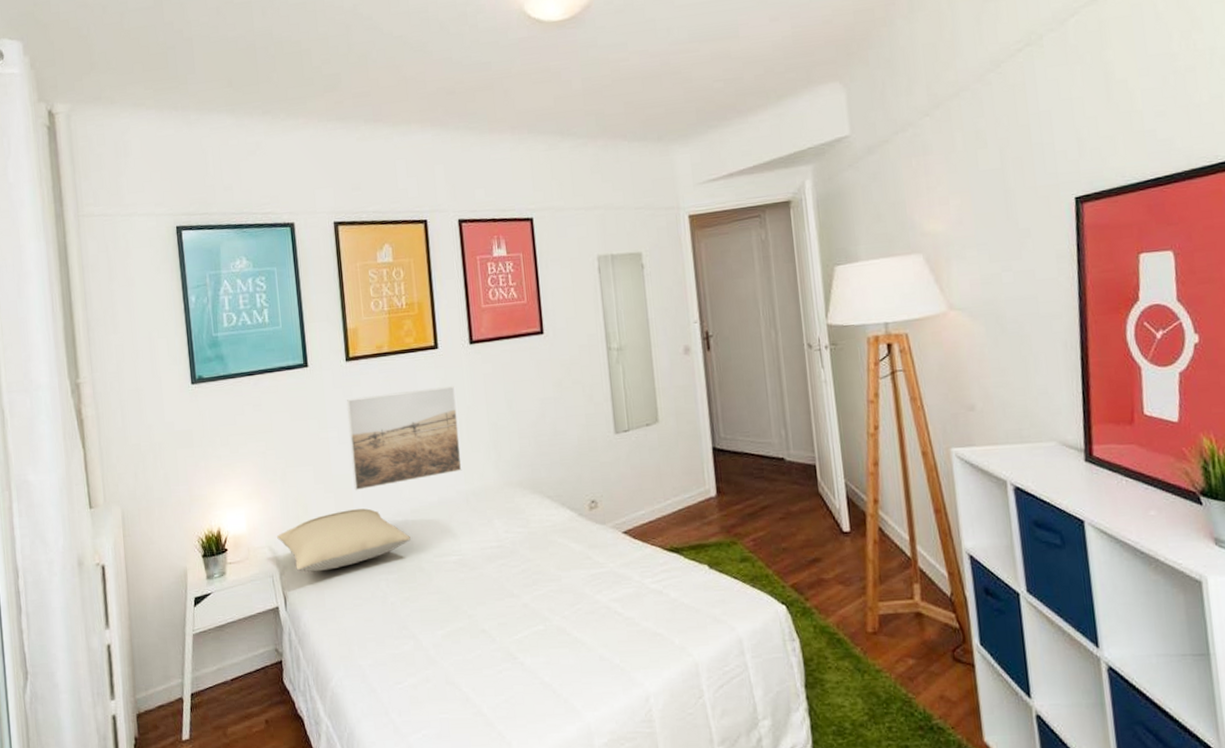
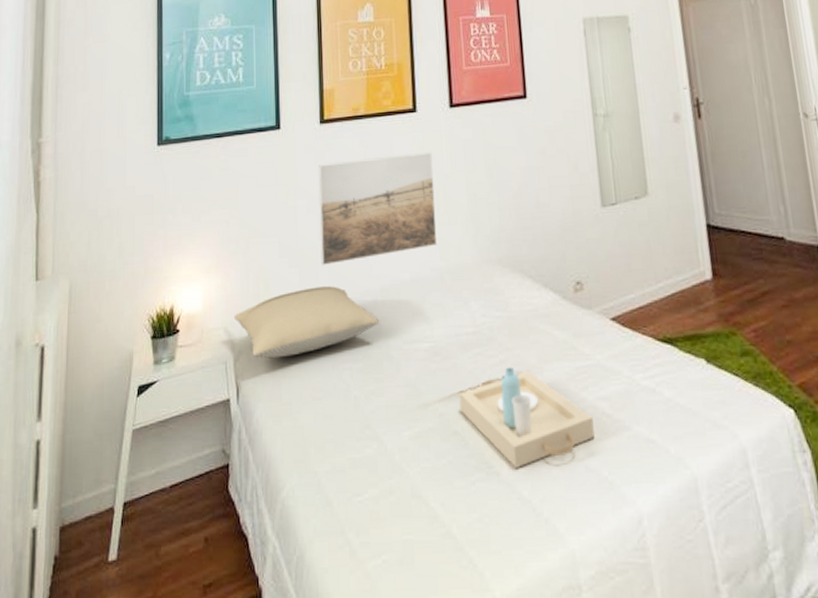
serving tray: none [485,575,608,659] -> present [459,367,595,468]

